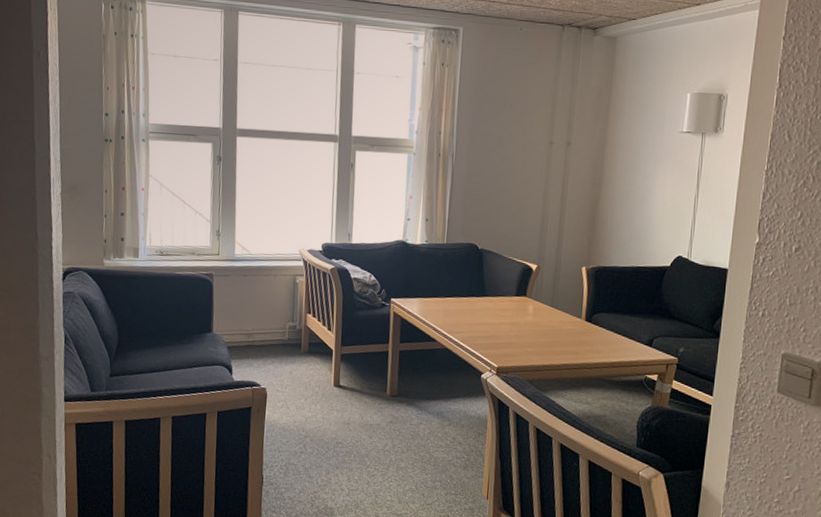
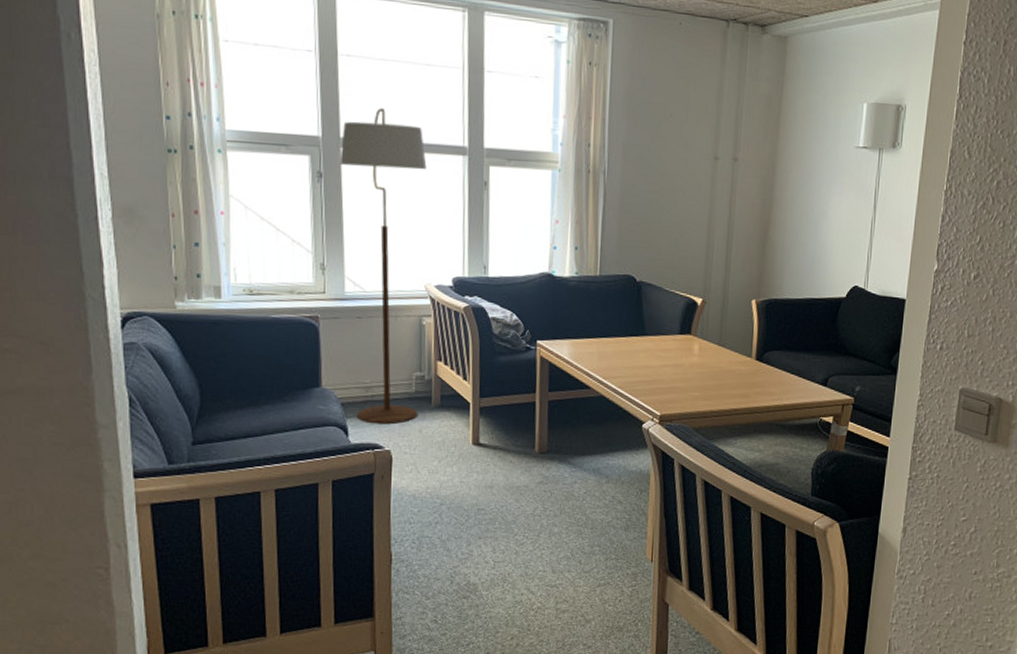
floor lamp: none [235,104,305,366] -> present [339,108,427,425]

